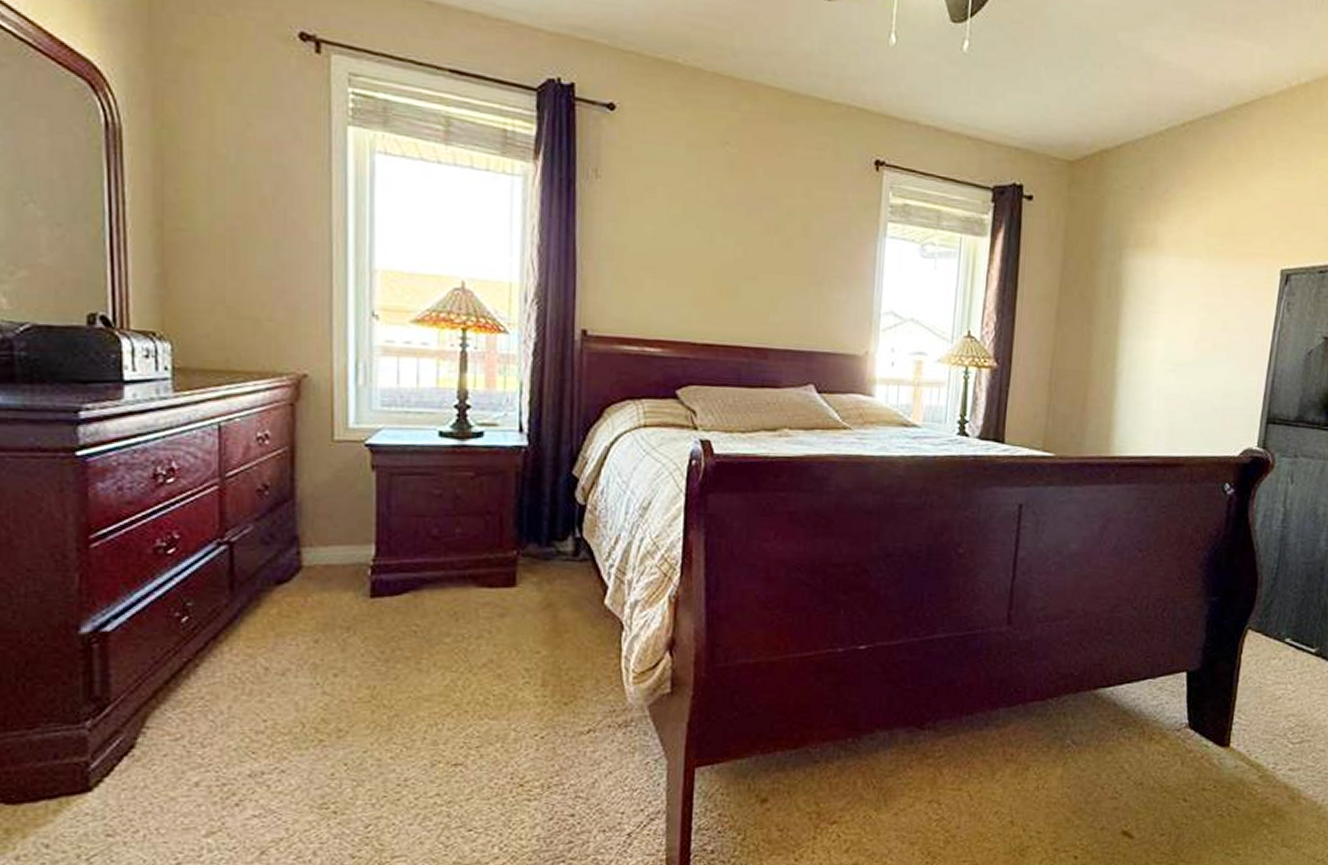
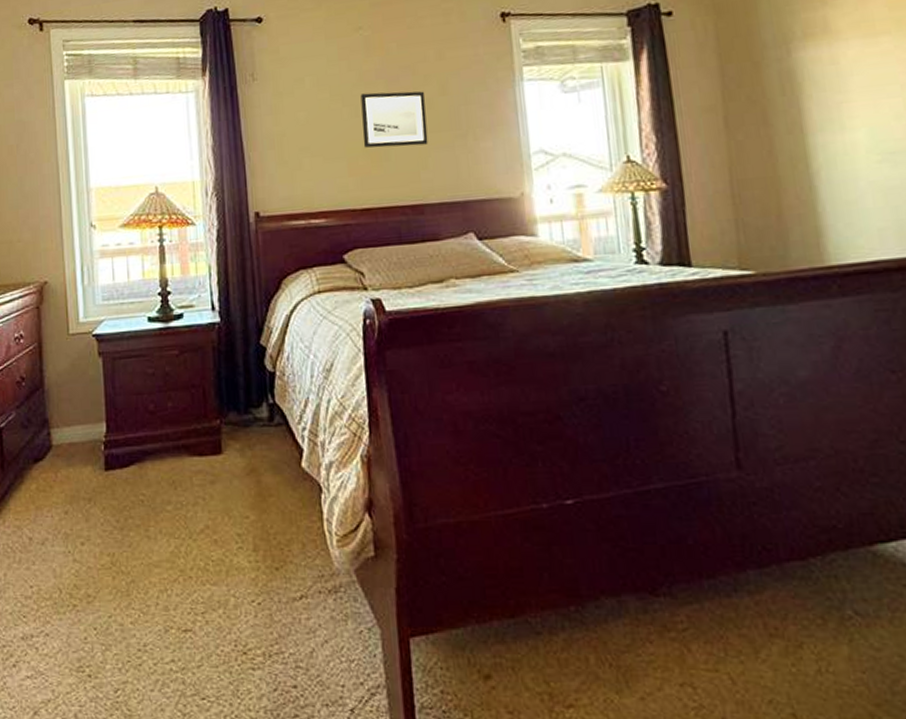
wall art: none [713,217,786,286] -> present [360,91,428,148]

